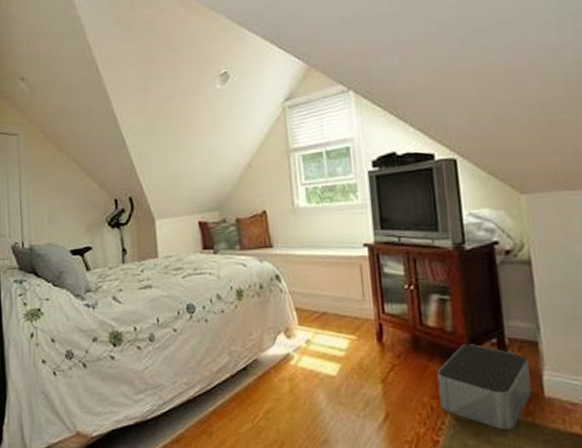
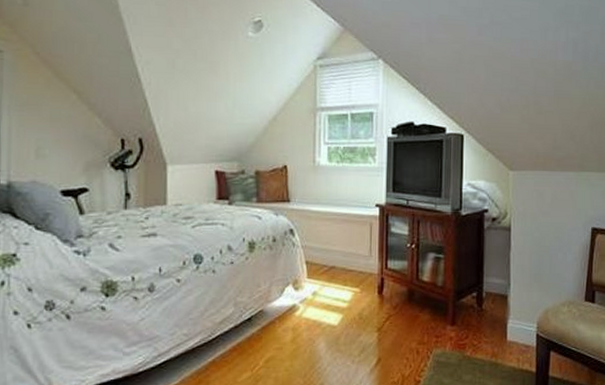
storage bin: present [437,344,532,430] -> none [425,297,498,369]

